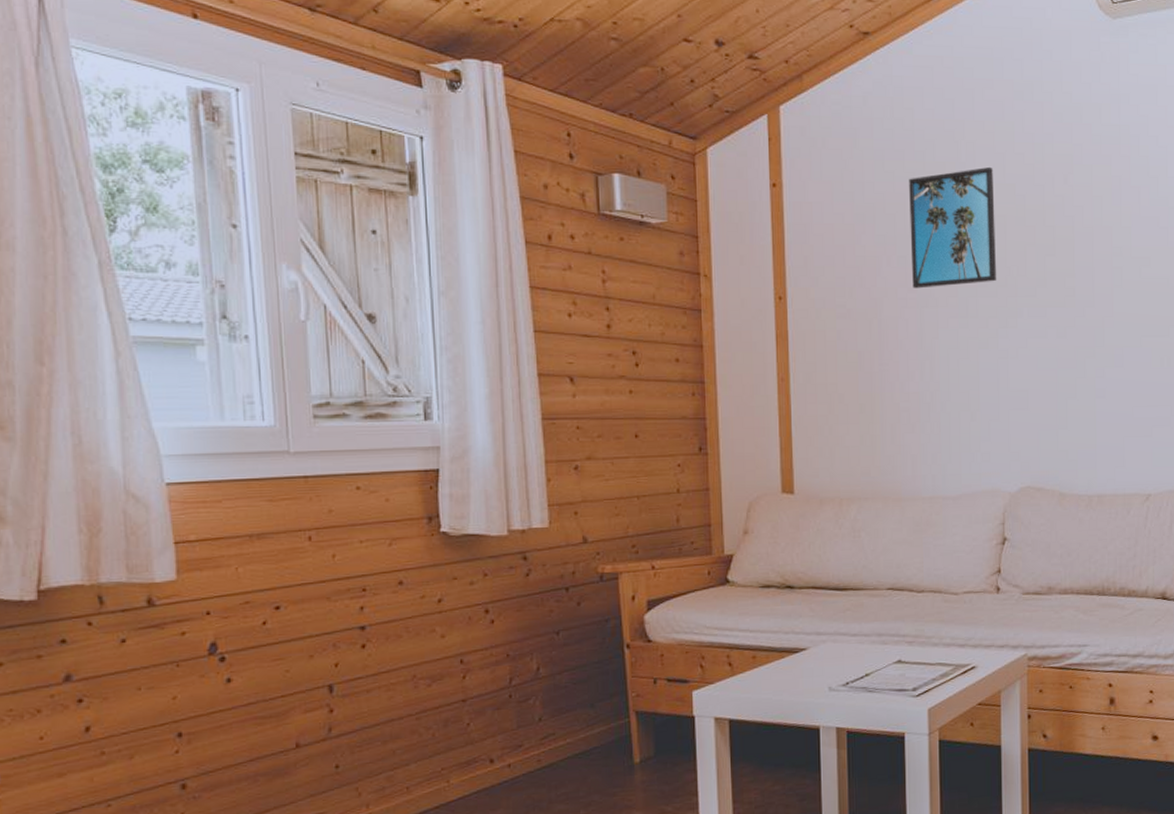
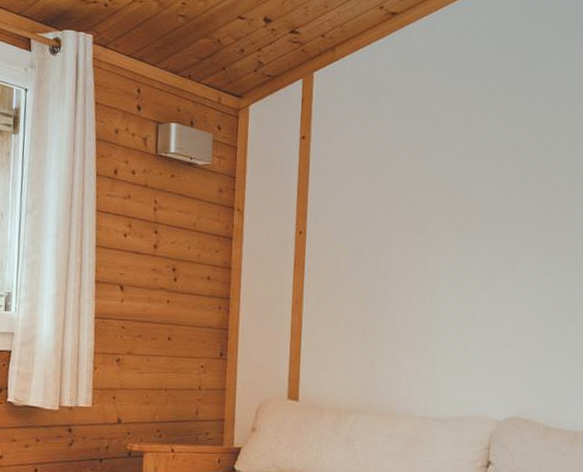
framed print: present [909,166,997,289] -> none [419,129,501,232]

